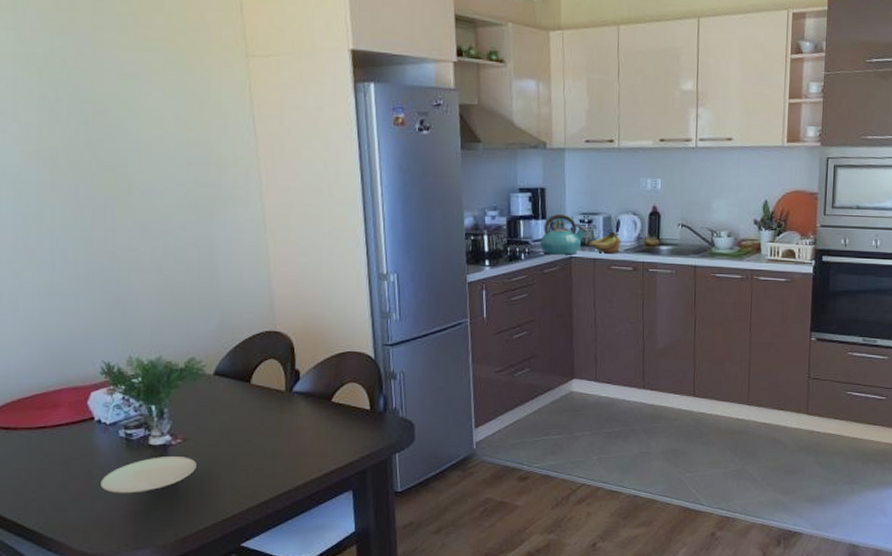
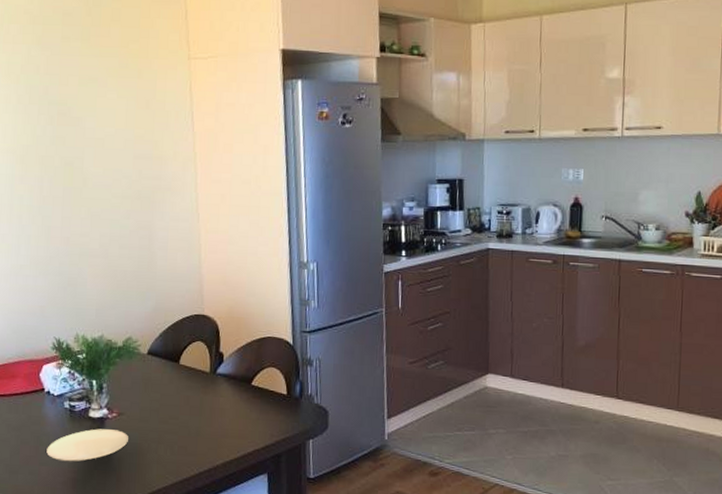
kettle: present [539,213,587,256] -> none [456,204,505,247]
fruit: present [588,231,621,254] -> none [506,223,540,246]

